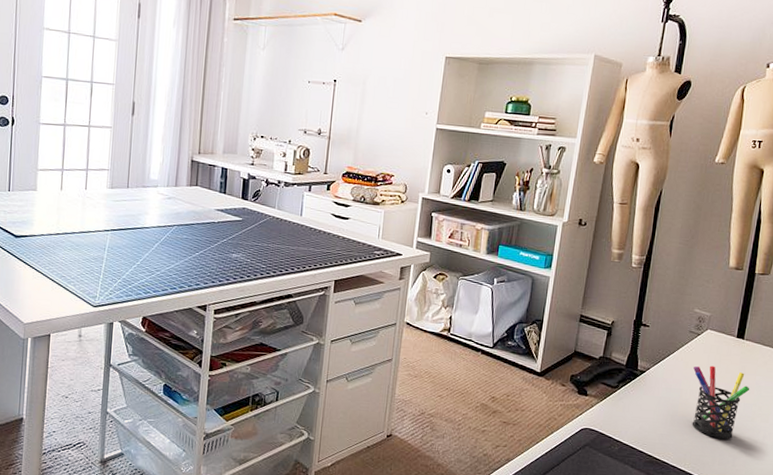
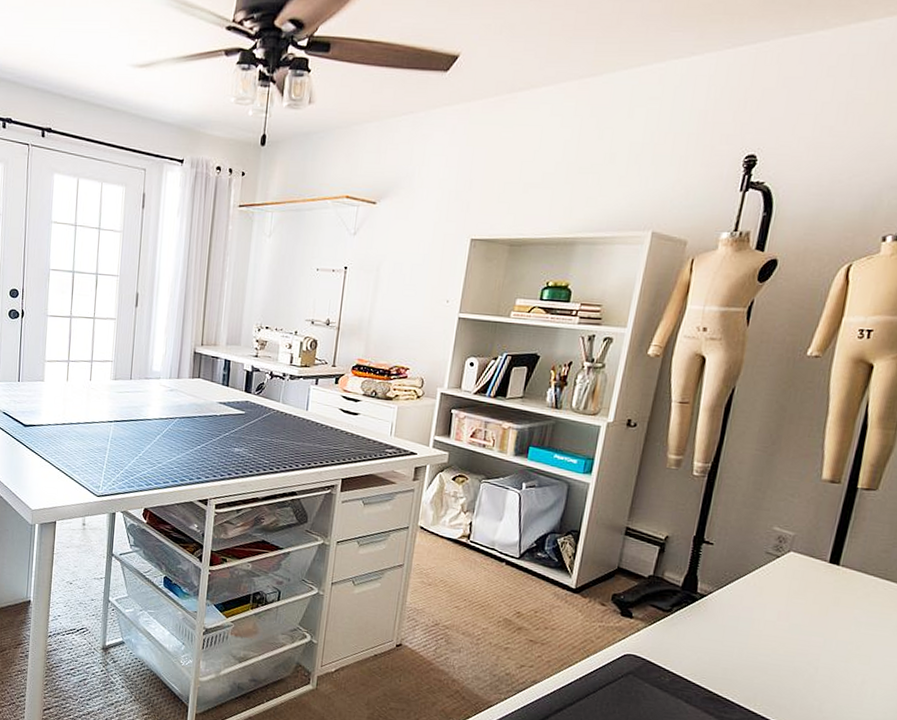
pen holder: present [692,365,750,440] -> none [765,592,846,681]

